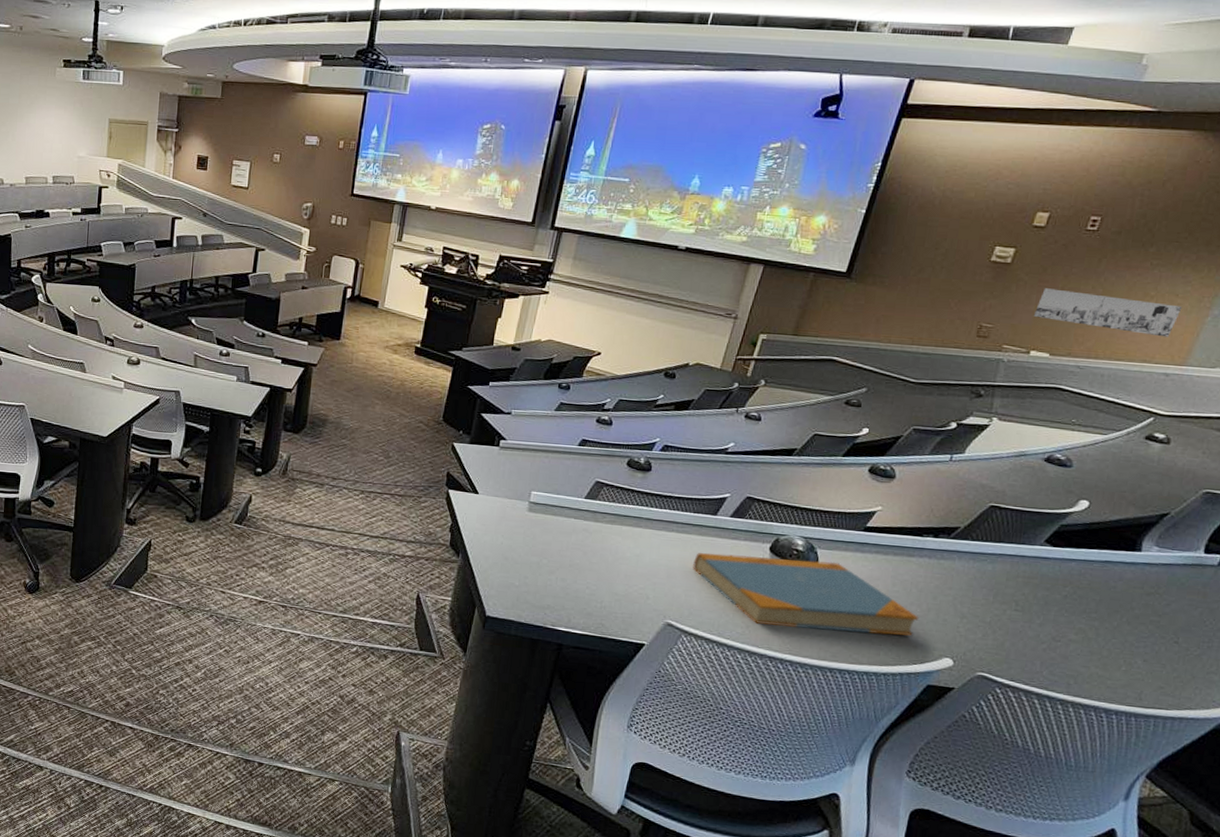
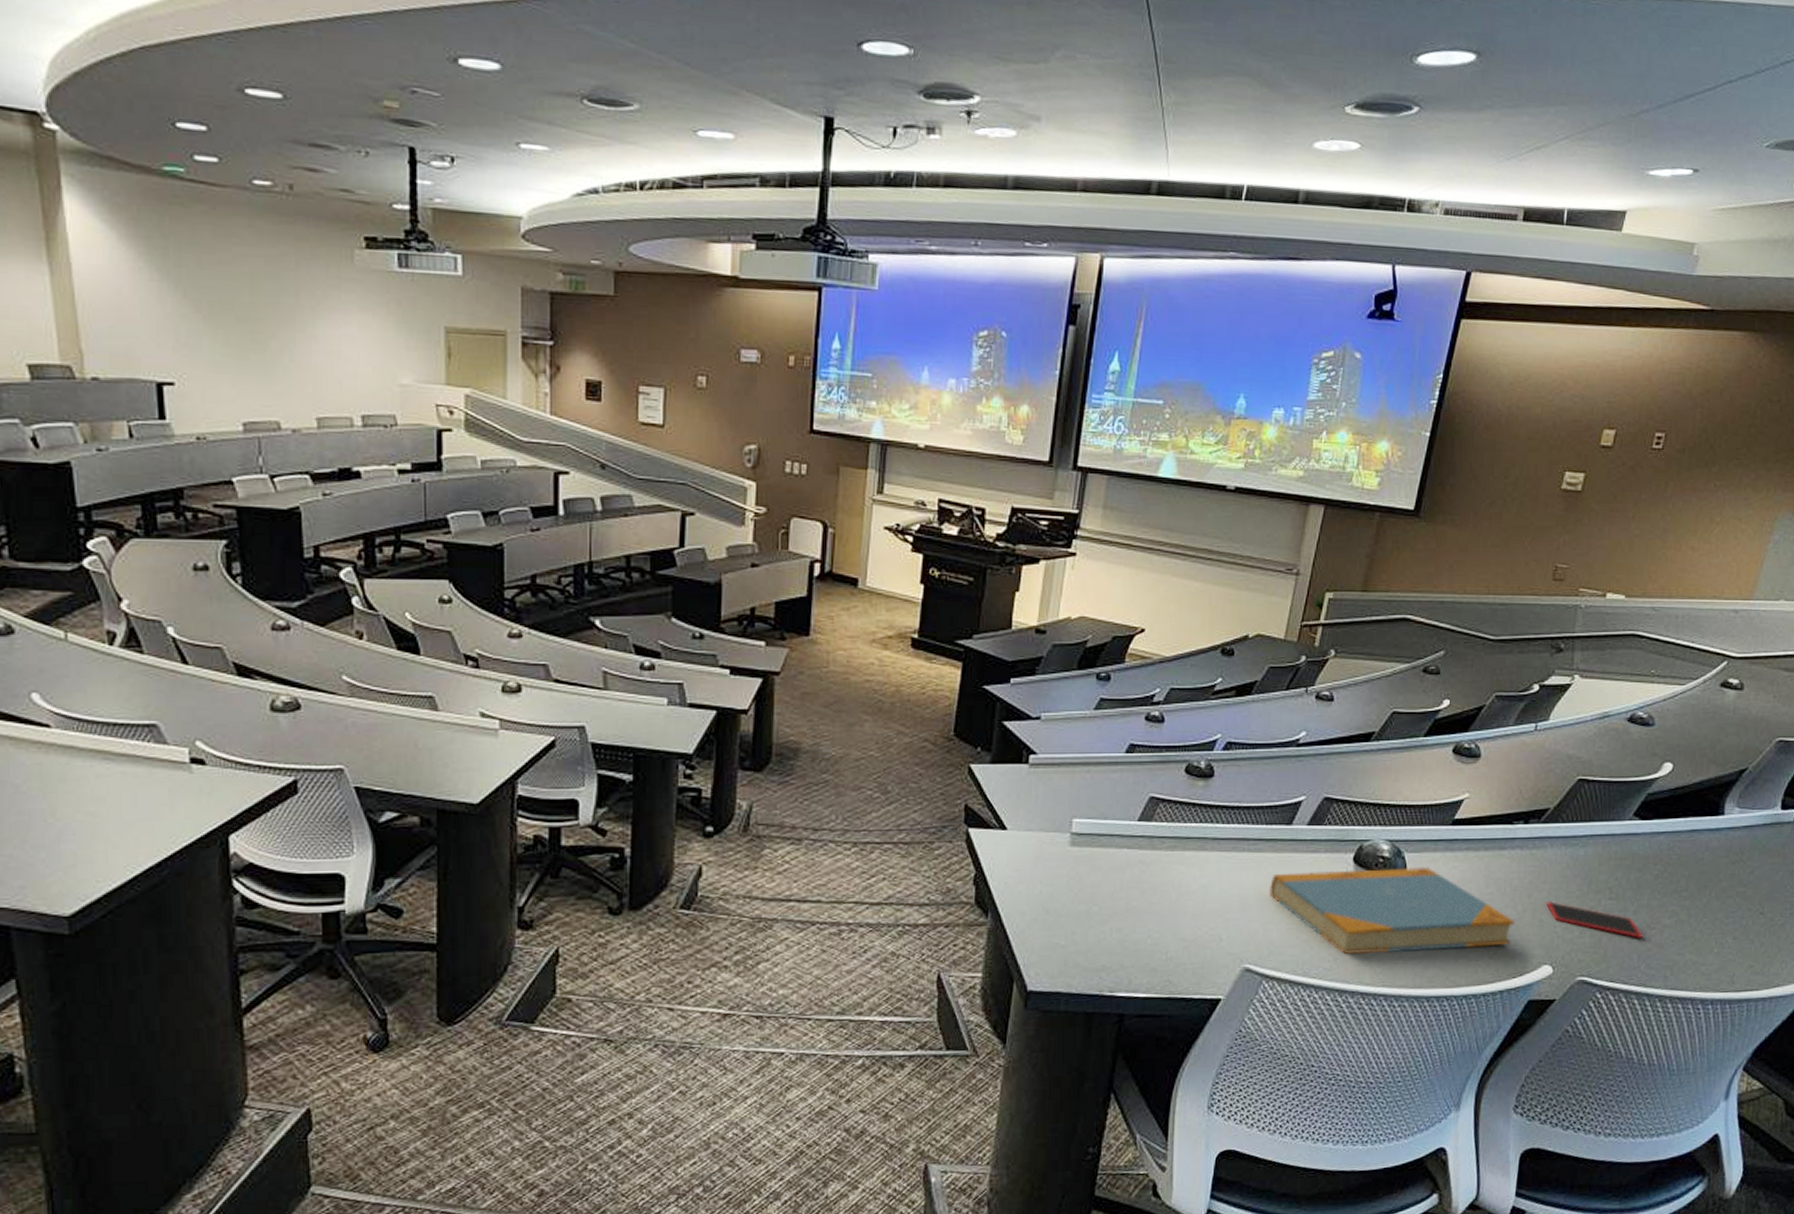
smartphone: none [951,605,1048,648] -> present [1546,901,1643,938]
wall art: present [1033,288,1183,337] -> none [1607,518,1746,568]

